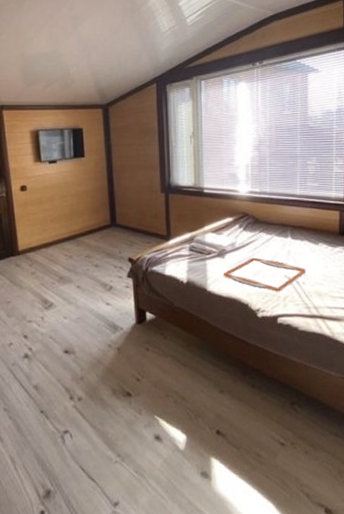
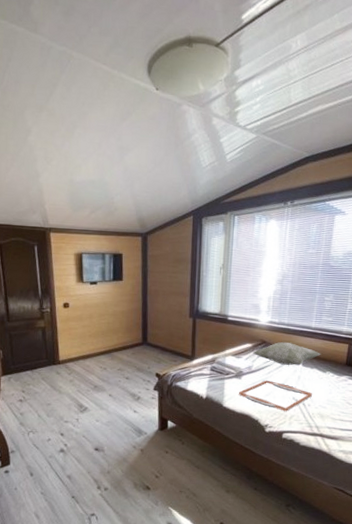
decorative pillow: none [234,213,310,240] -> present [252,341,321,366]

